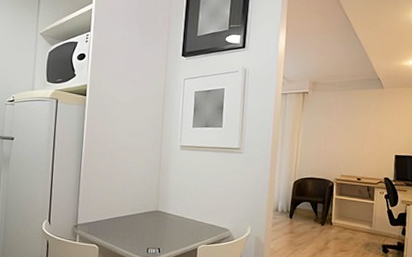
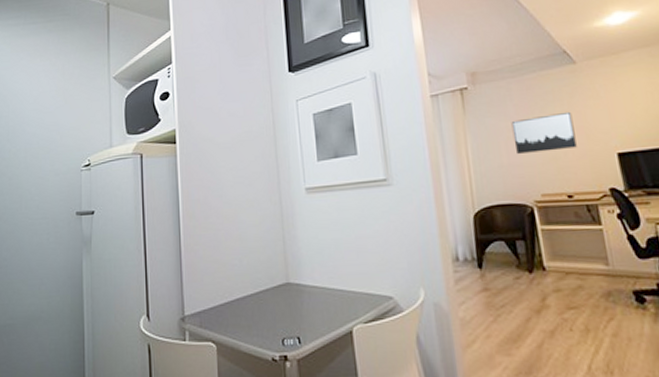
wall art: none [331,121,373,147] -> present [511,111,577,154]

